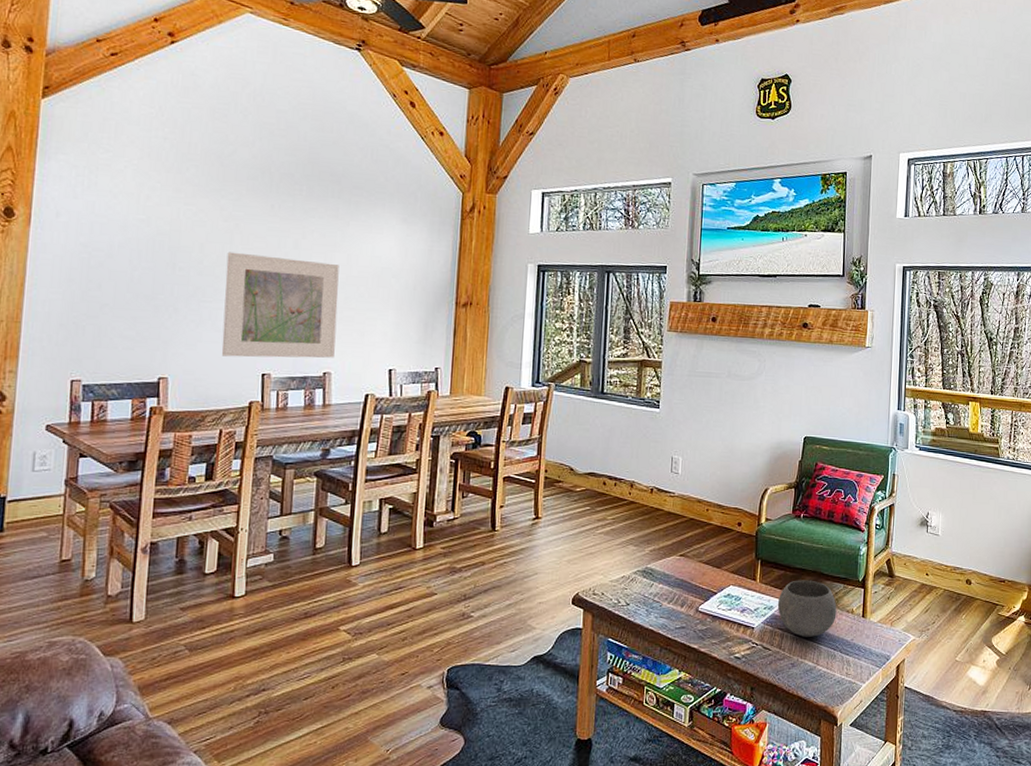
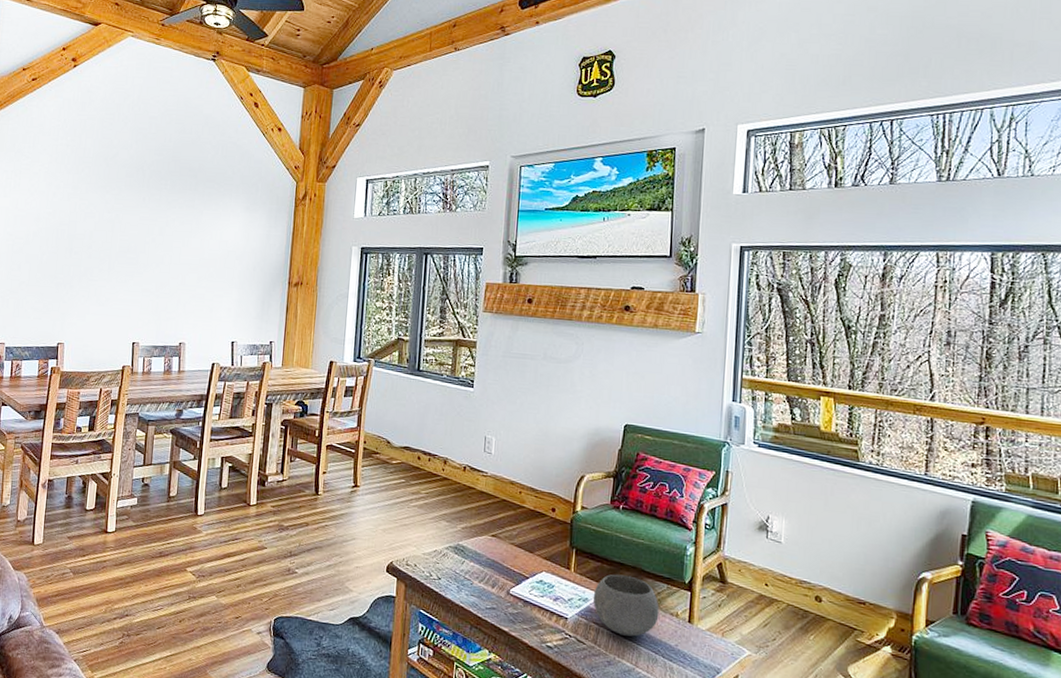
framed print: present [221,252,339,358] -> none [103,238,194,330]

